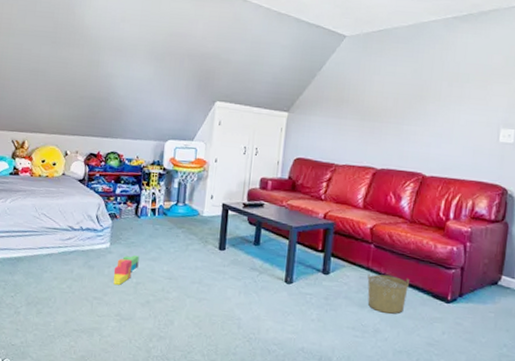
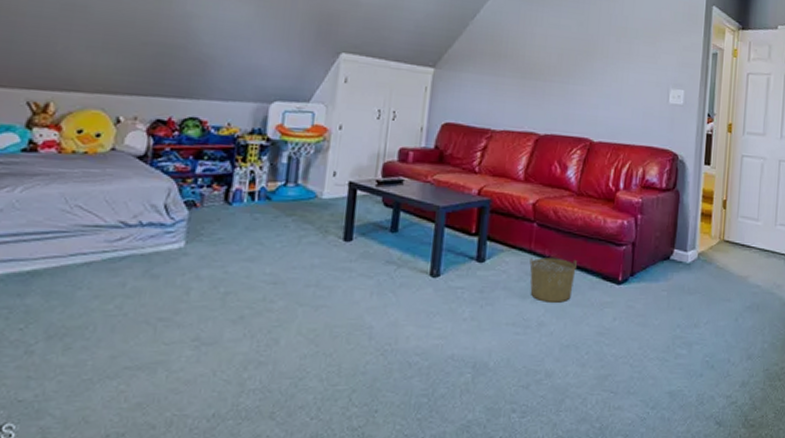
building blocks: present [113,255,140,285] -> none [189,256,230,298]

